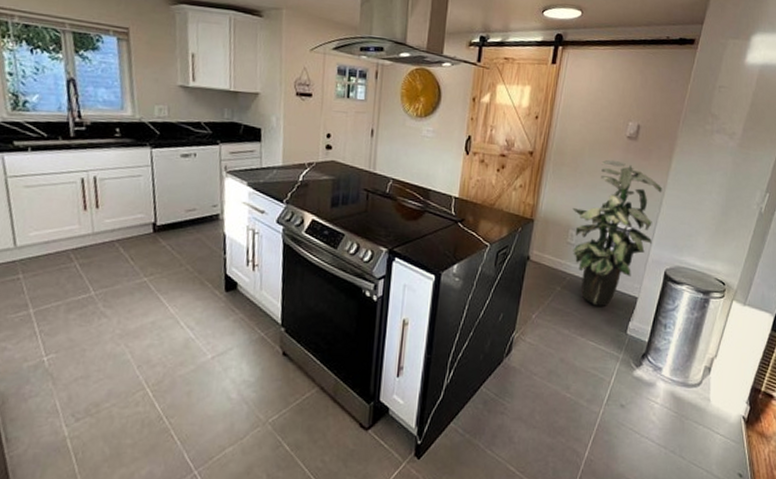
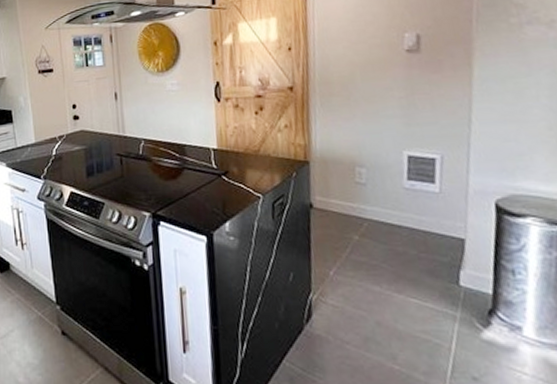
indoor plant: present [572,160,662,306] -> none [354,79,468,254]

